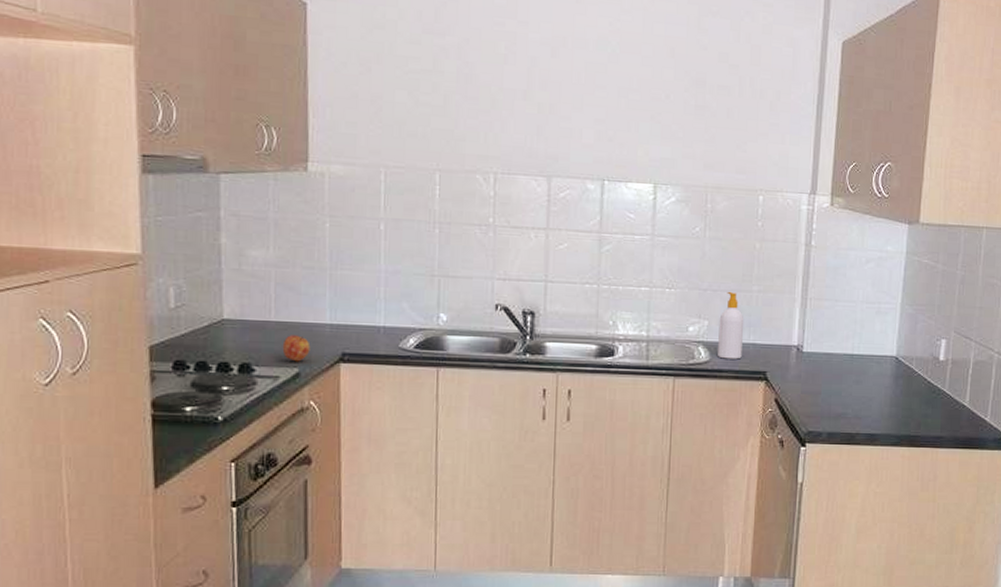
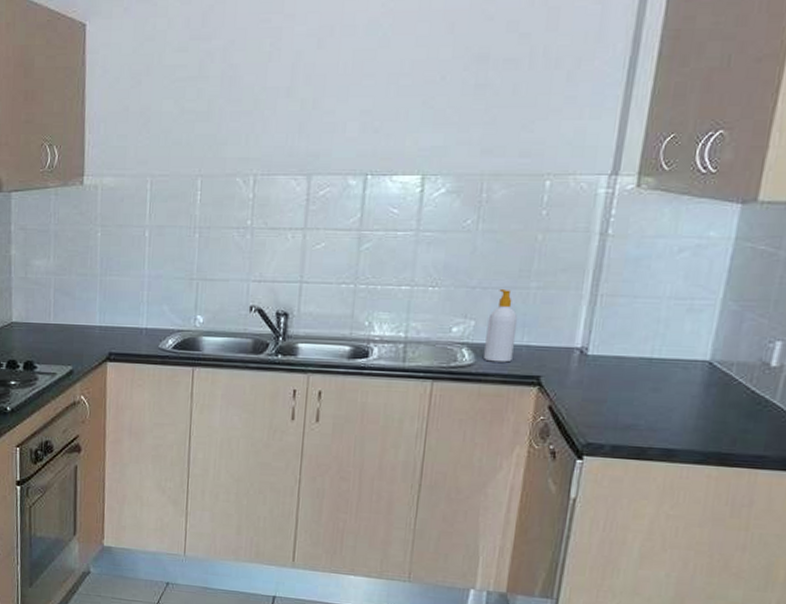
apple: present [282,335,311,362] -> none [59,336,83,360]

